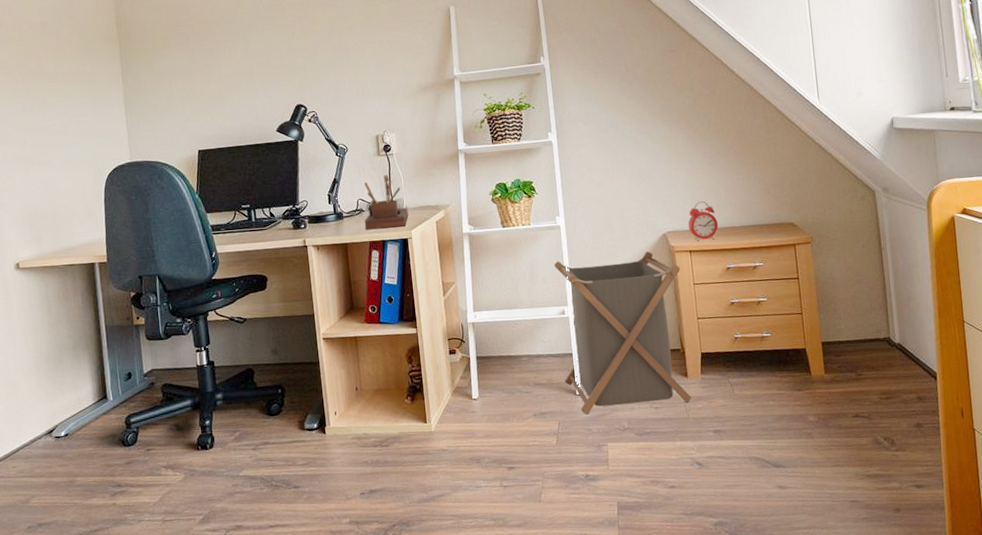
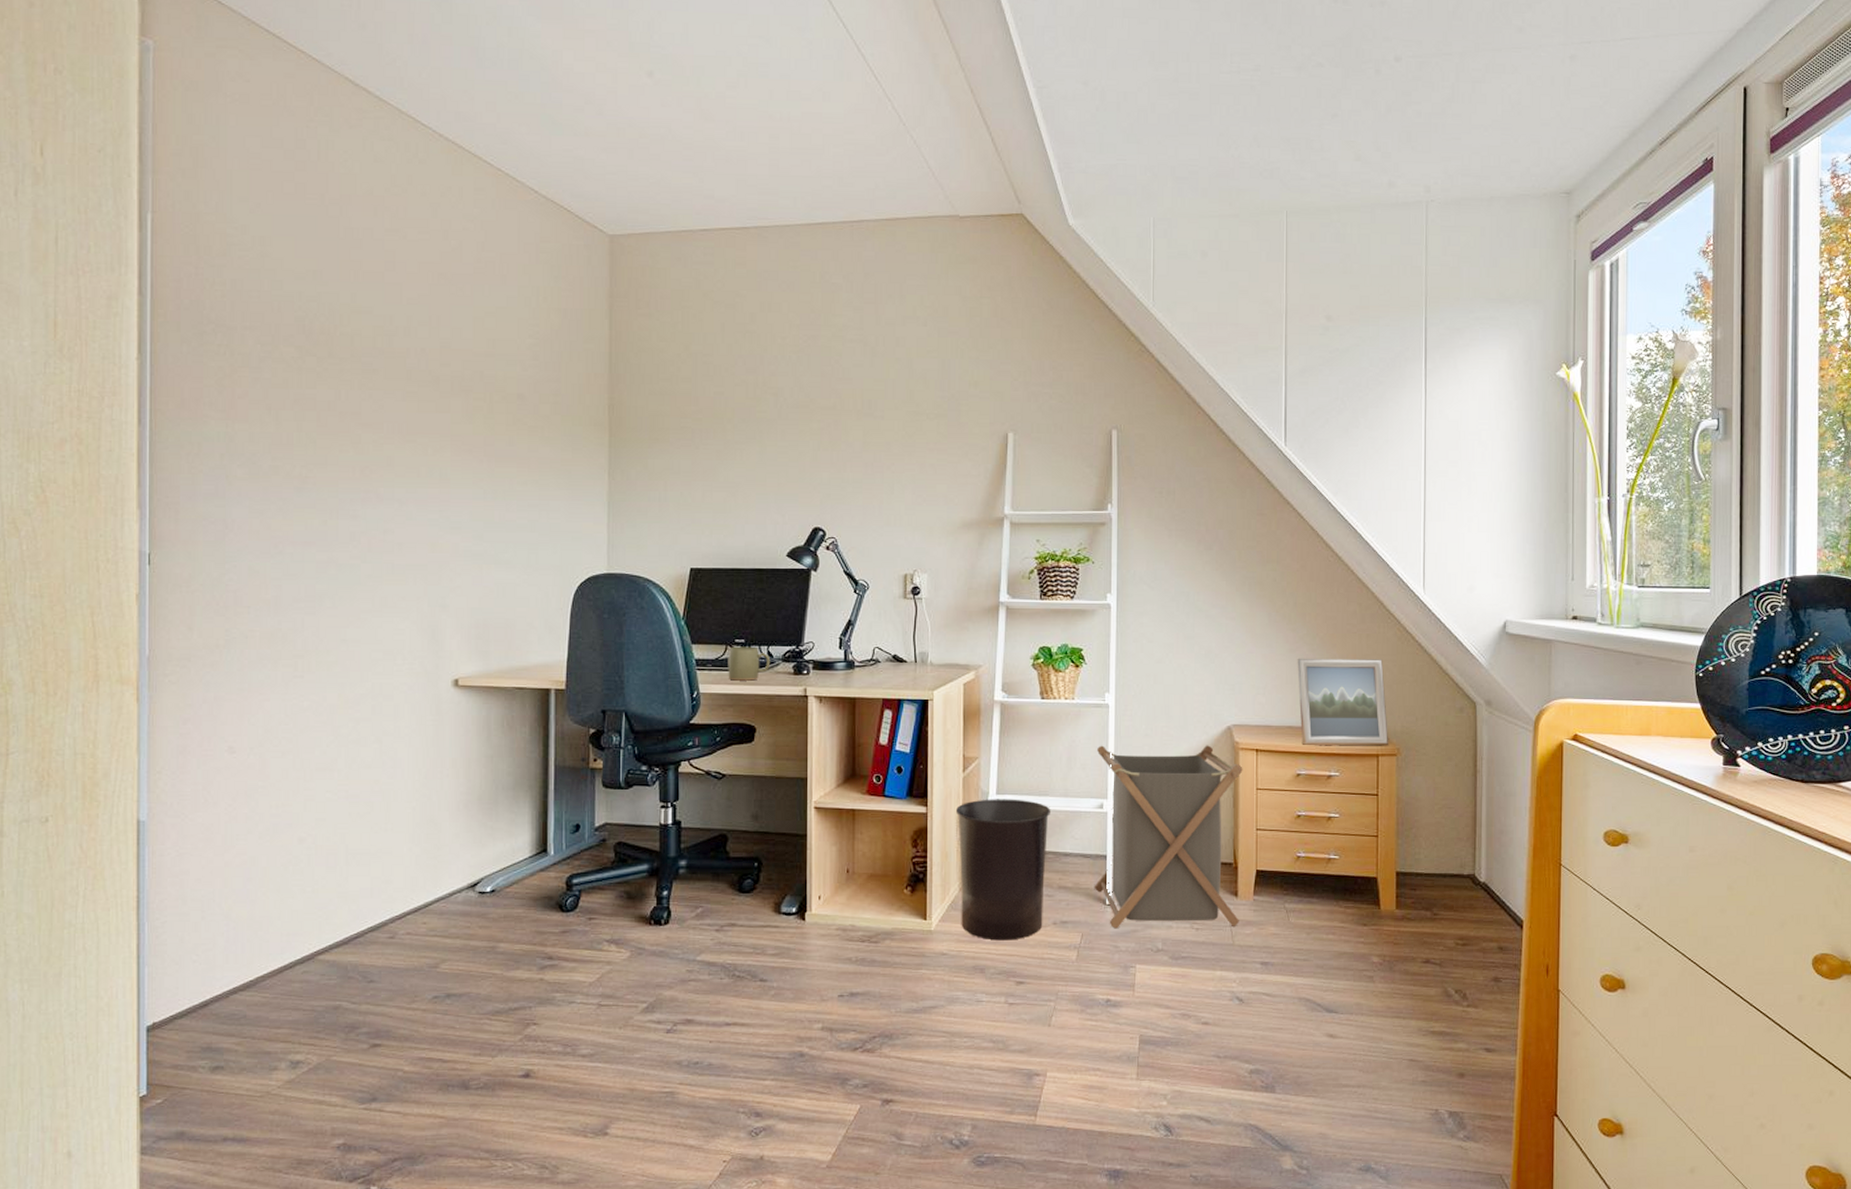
mug: none [237,209,273,240] -> present [728,646,771,681]
desk organizer: present [364,175,409,230] -> none [880,622,933,686]
waste bin: none [440,313,525,435] -> present [955,799,1050,941]
alarm clock: present [688,200,719,242] -> none [1257,692,1293,740]
picture frame: none [716,162,804,243] -> present [1297,658,1389,746]

